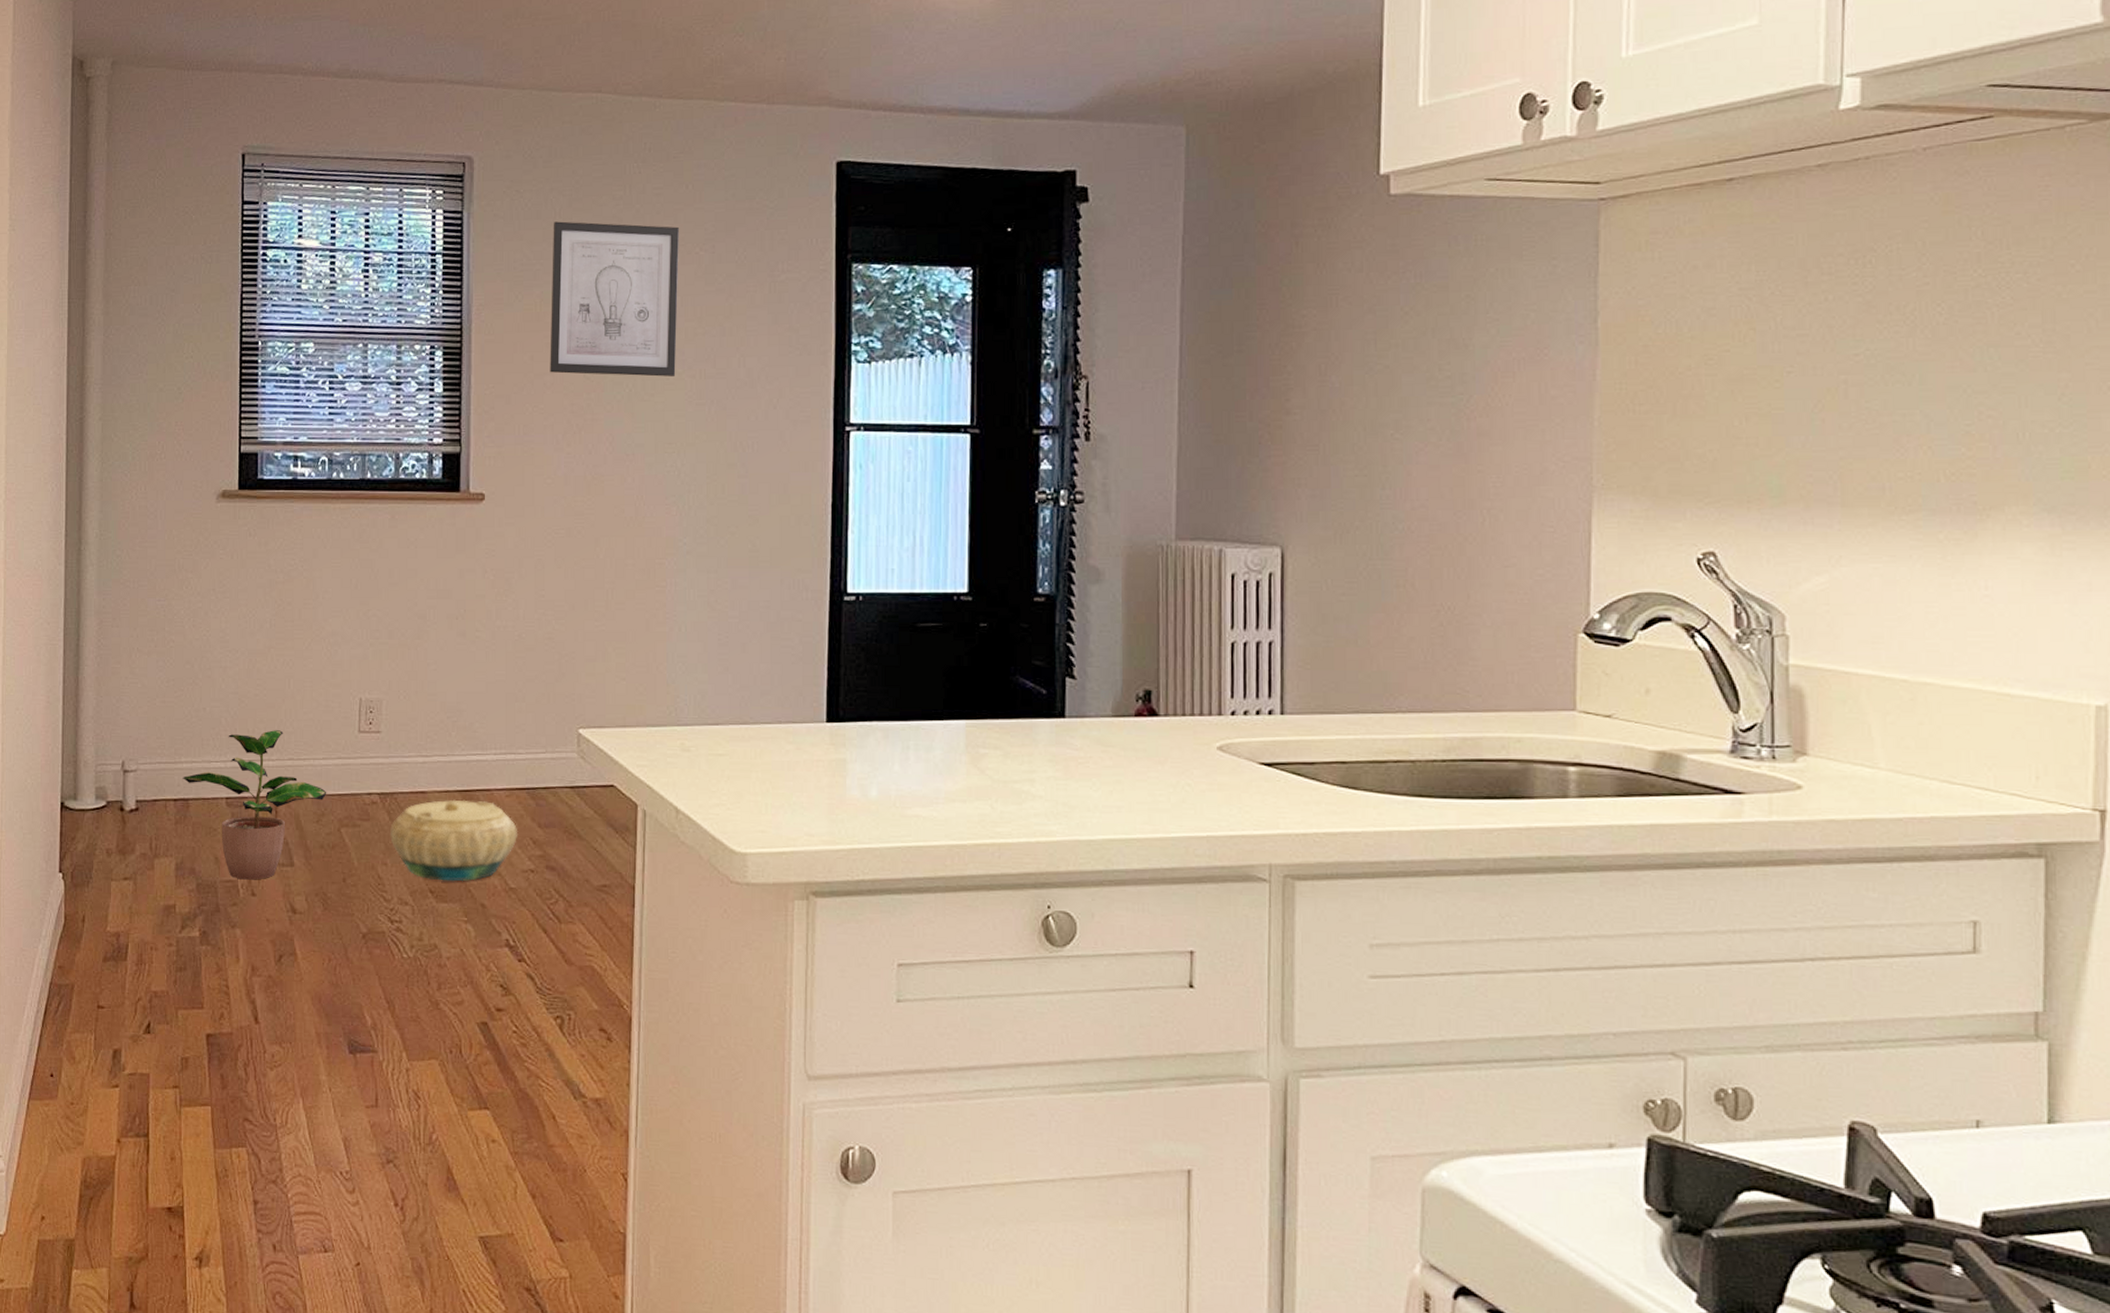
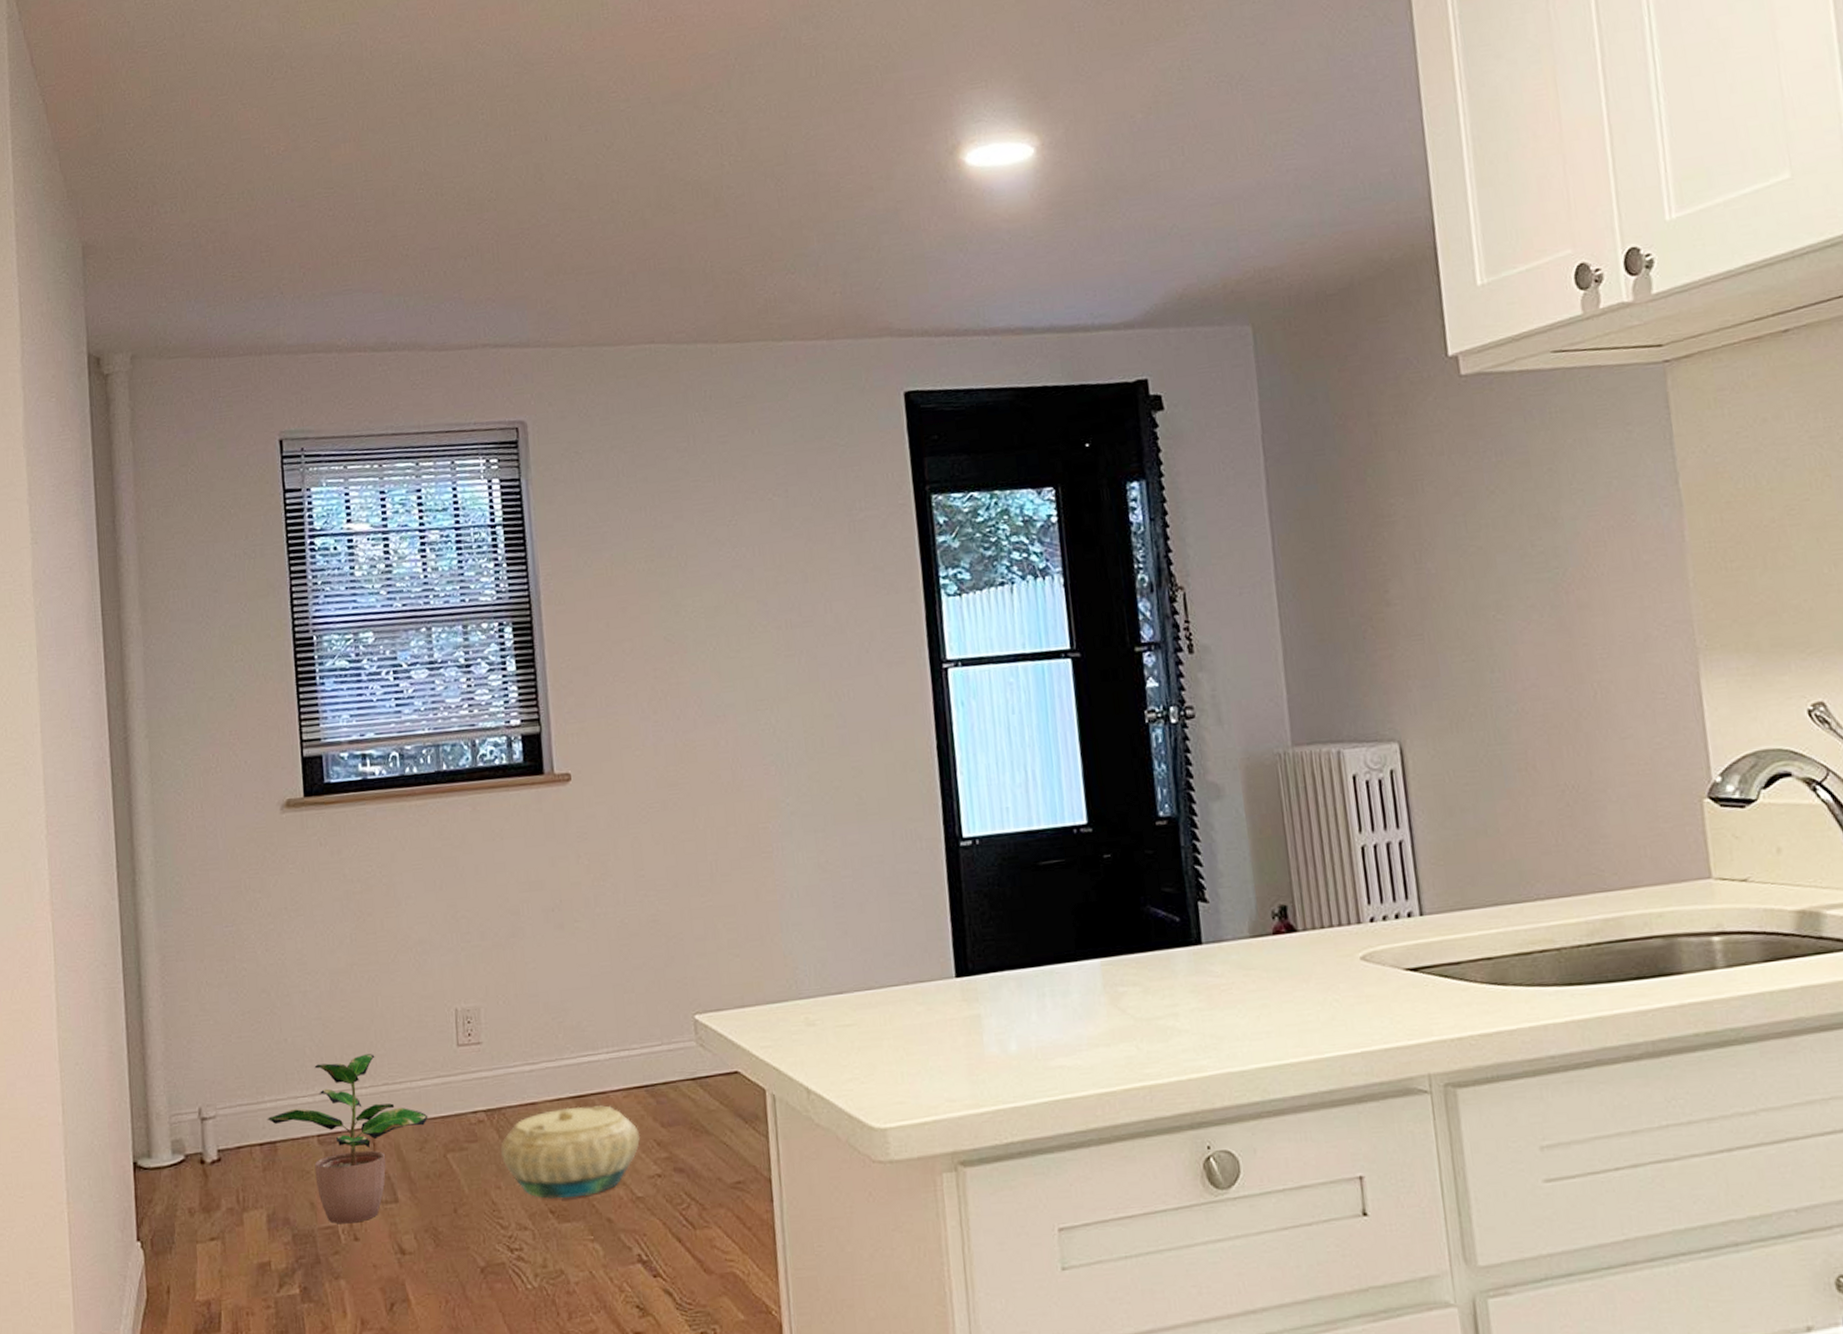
wall art: present [550,221,679,377] -> none [617,473,761,639]

